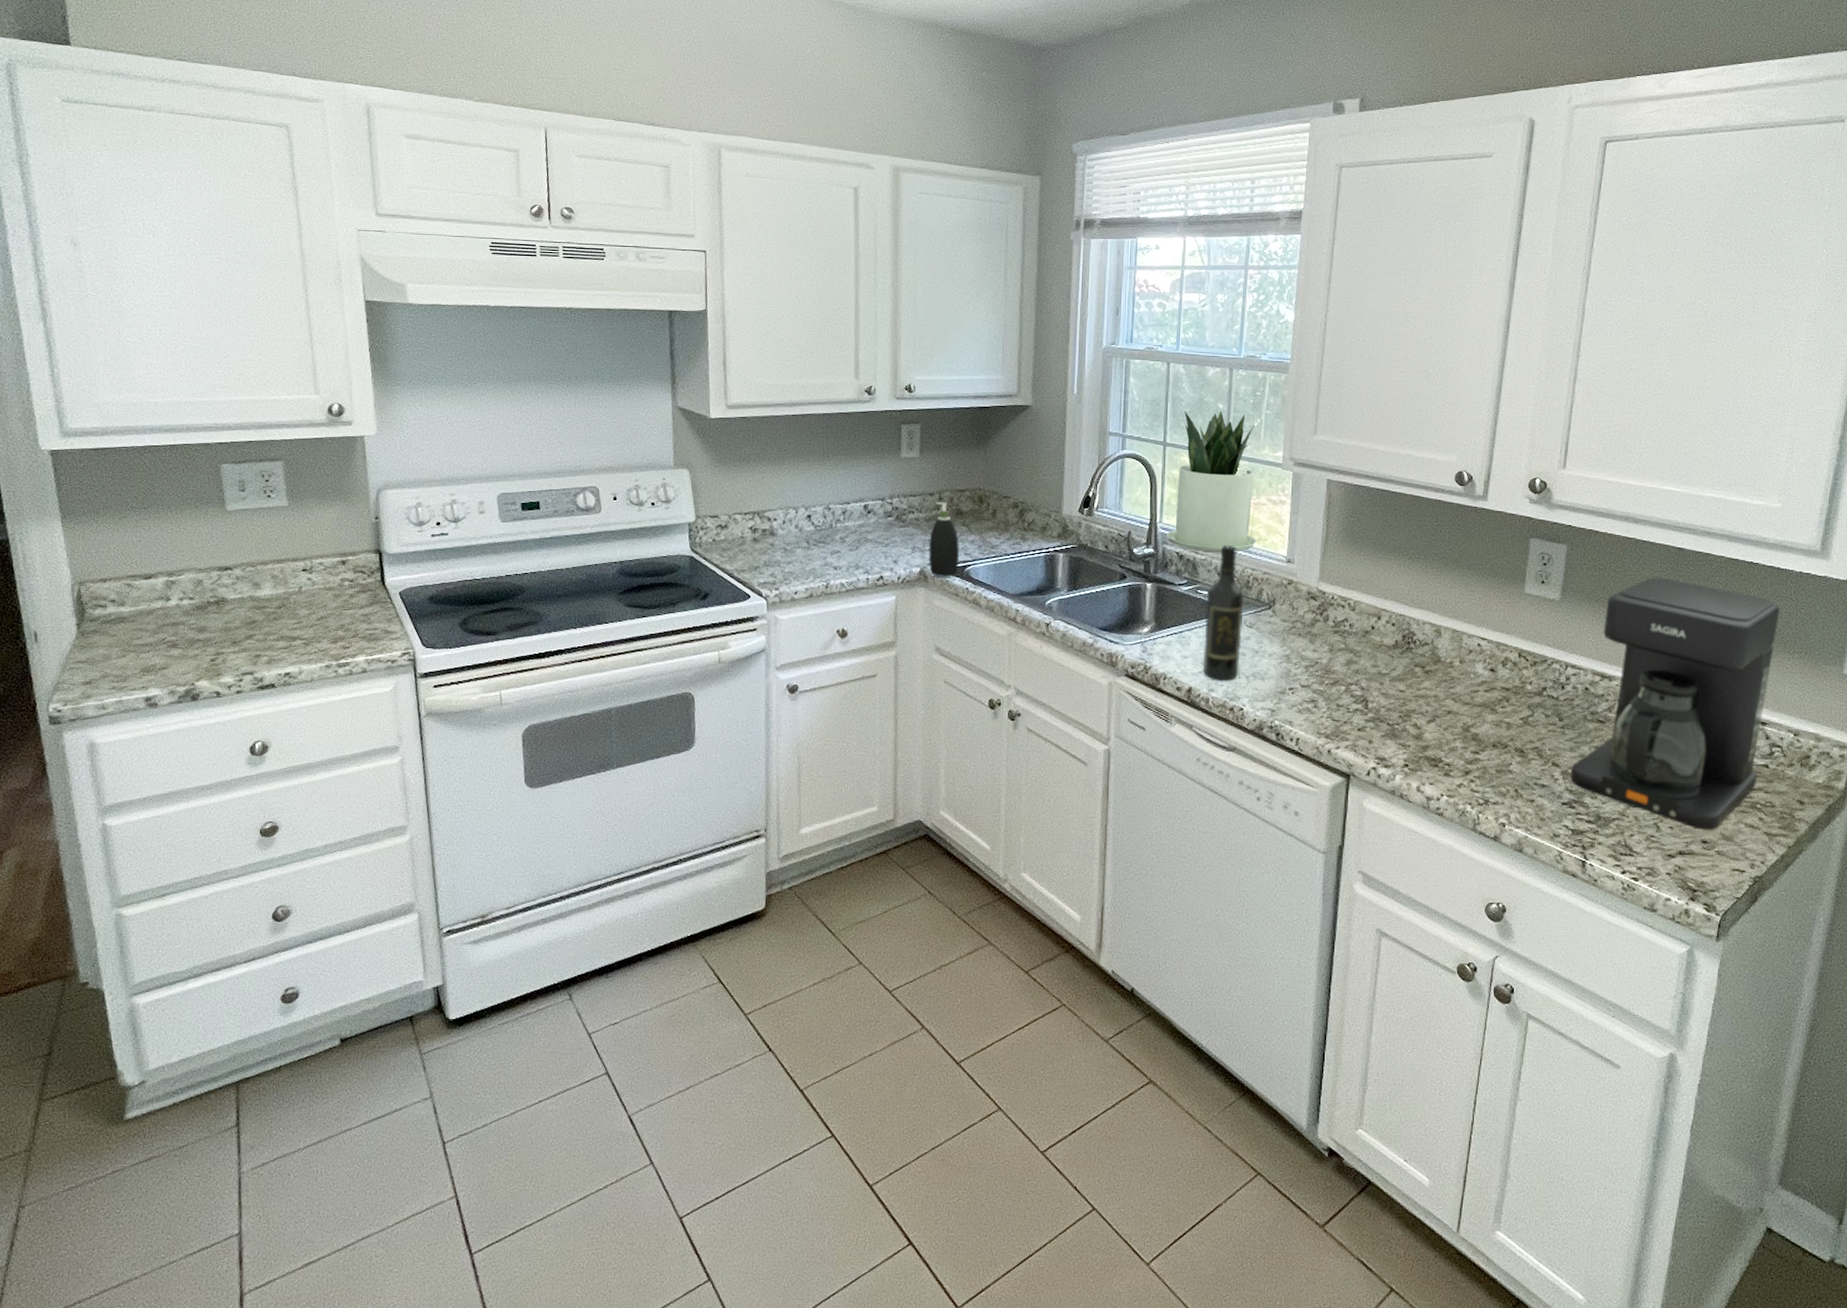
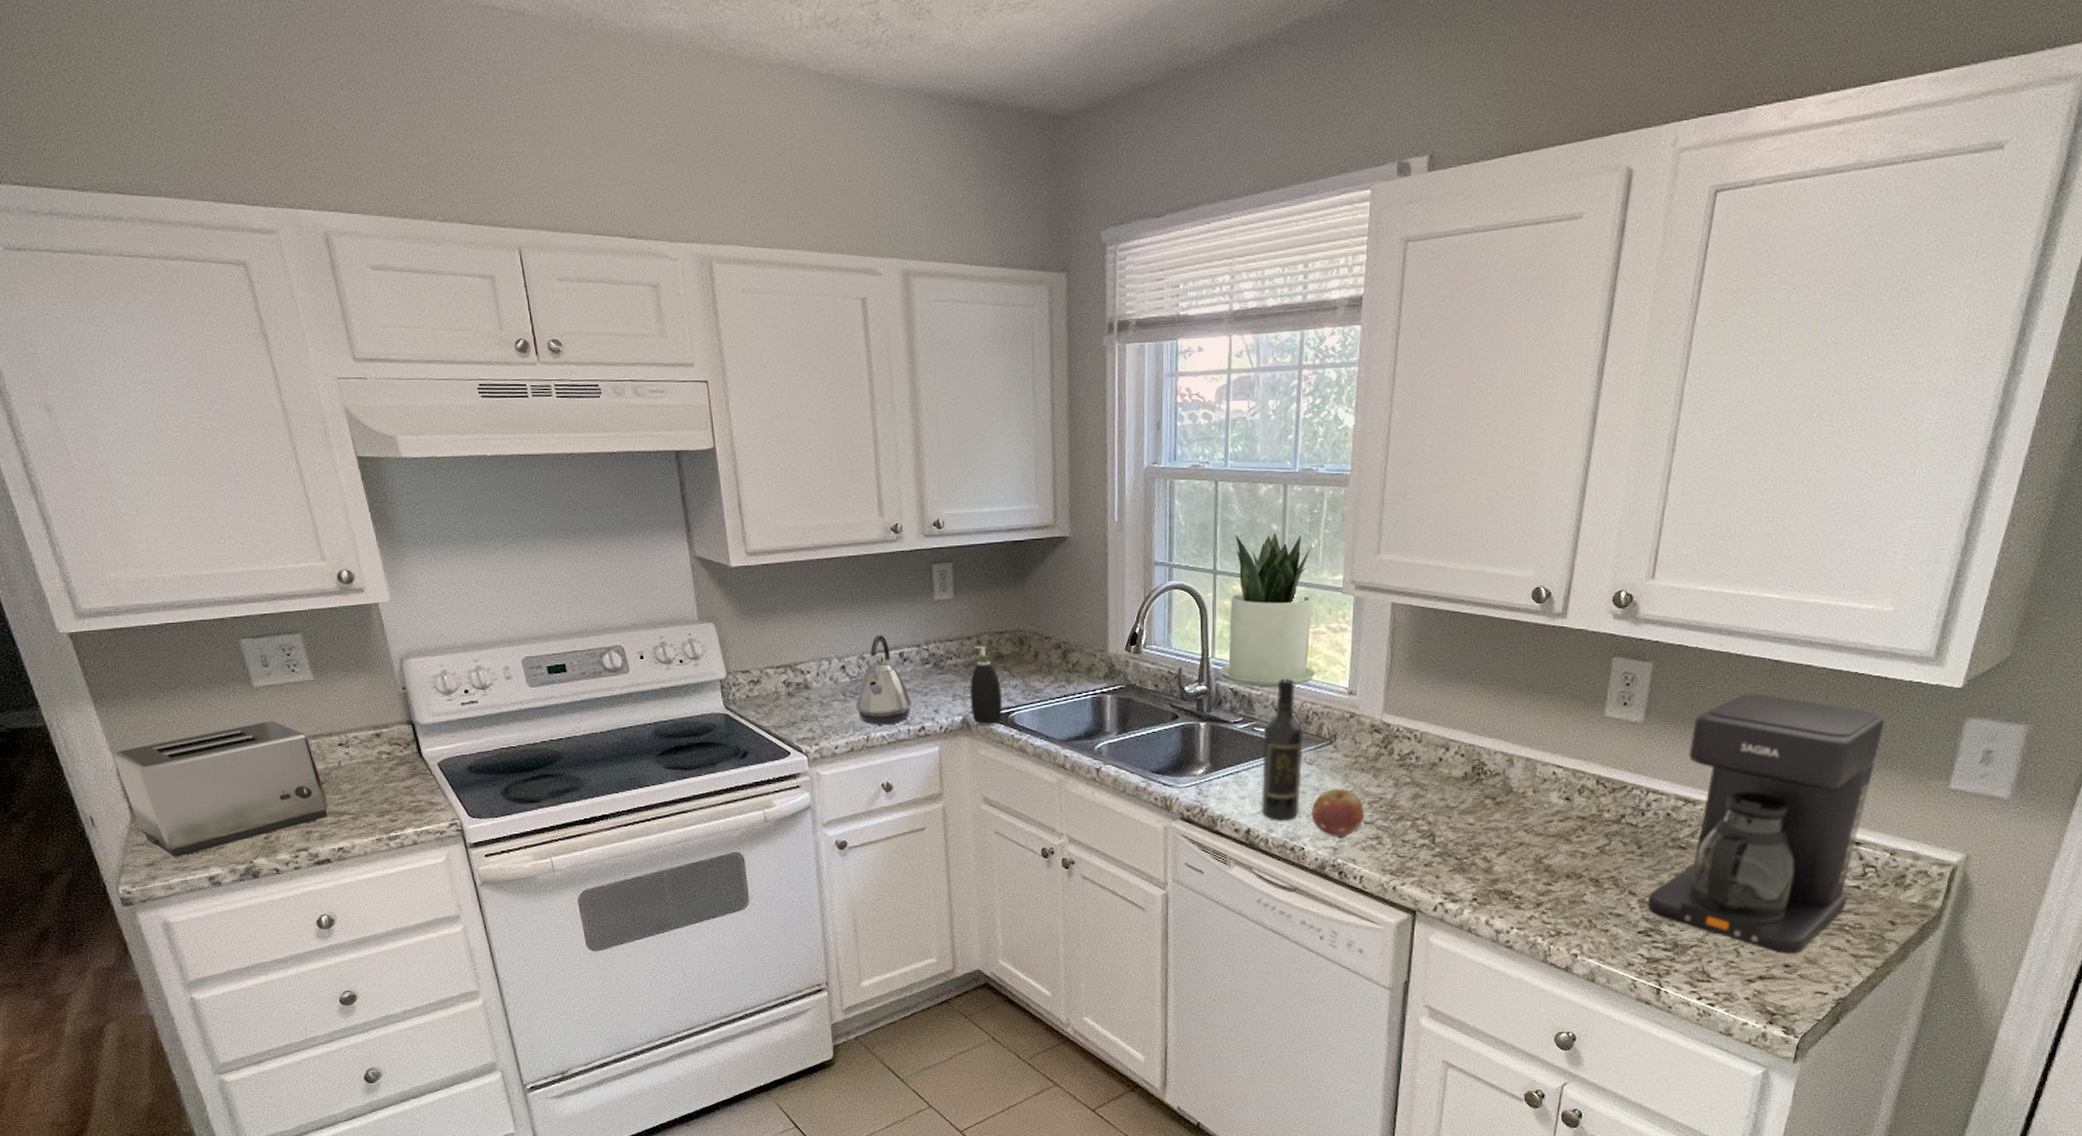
toaster: none [70,543,282,676] -> present [113,720,329,857]
kettle: none [818,487,872,573] -> present [855,635,911,725]
fruit: none [1250,651,1301,698] -> present [1311,788,1365,836]

